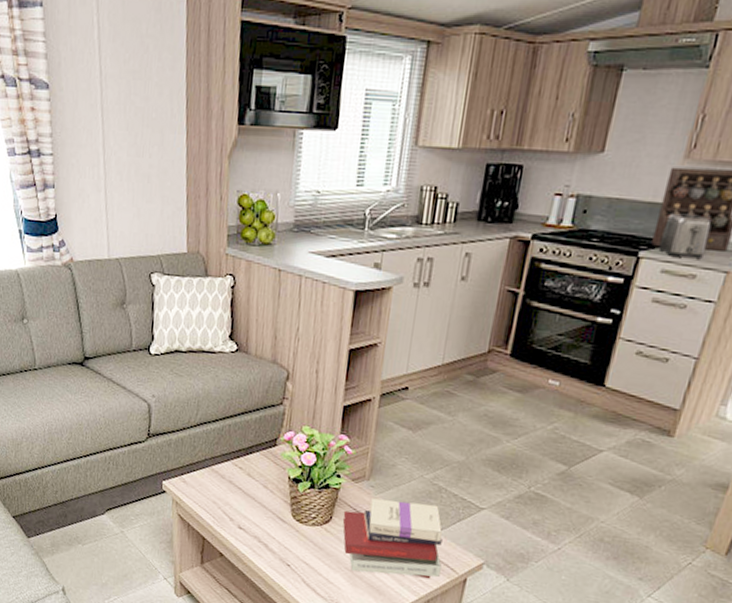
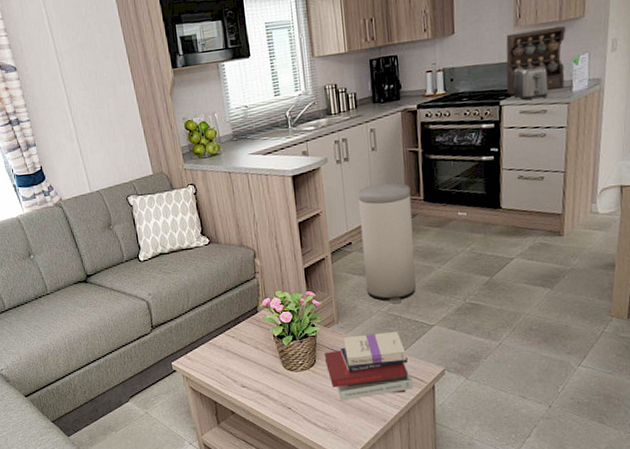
pedal bin: none [412,322,497,473] -> present [357,182,416,304]

